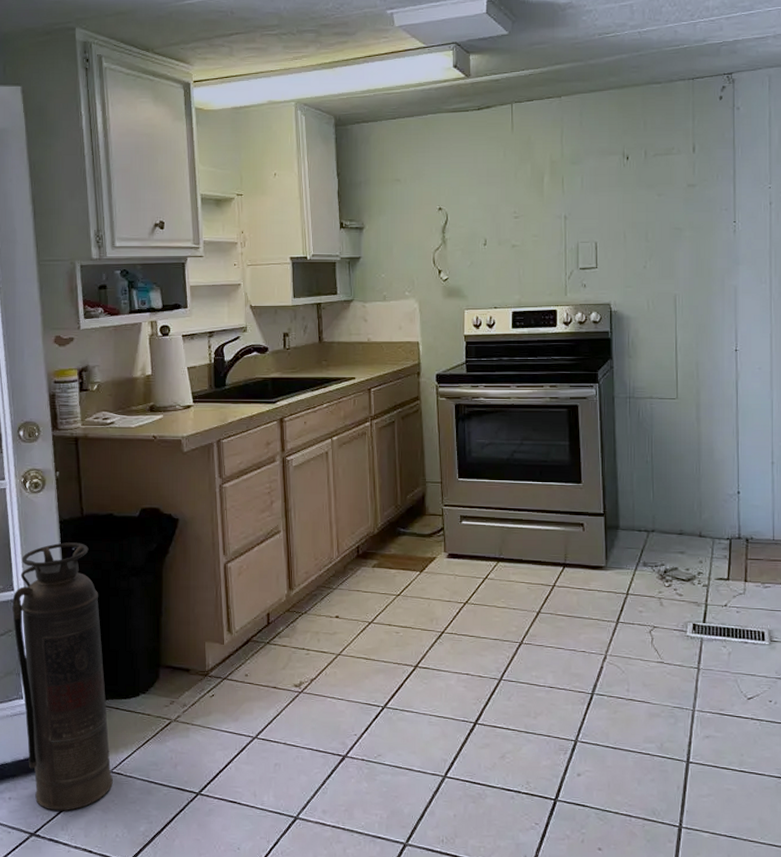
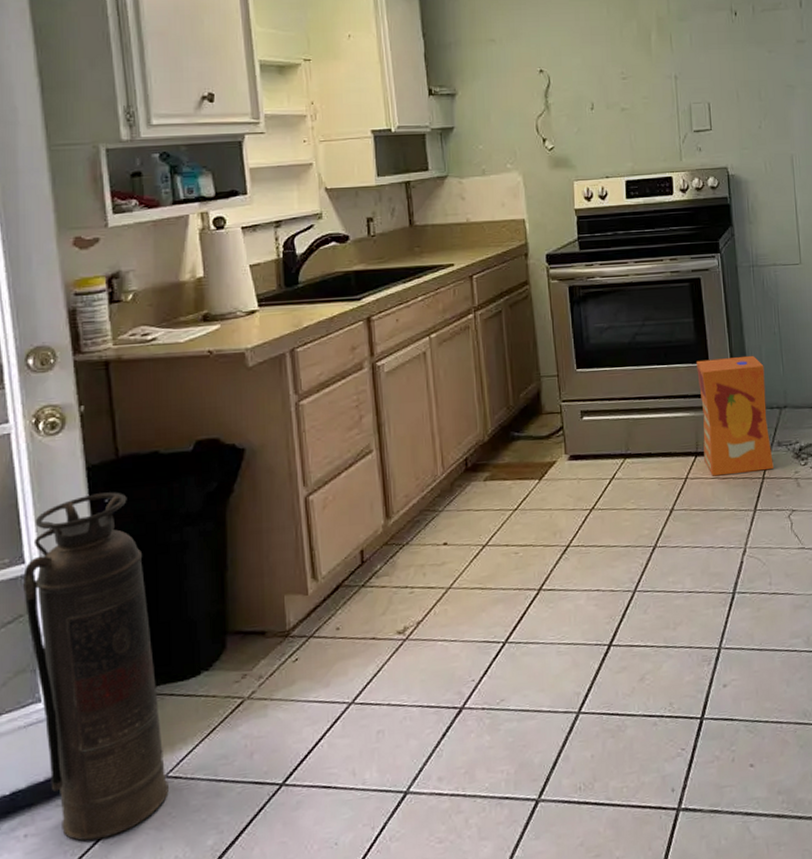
carton: none [570,480,638,587] -> present [696,355,774,476]

